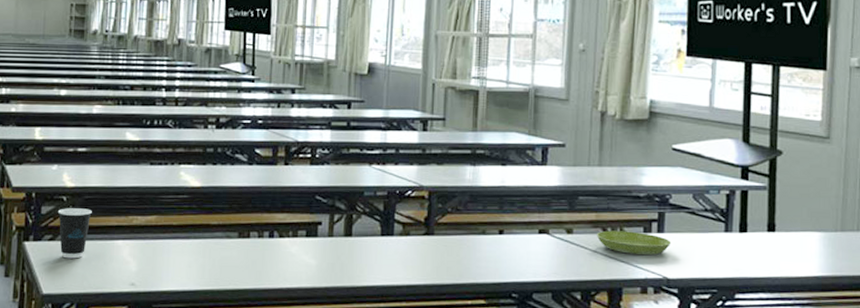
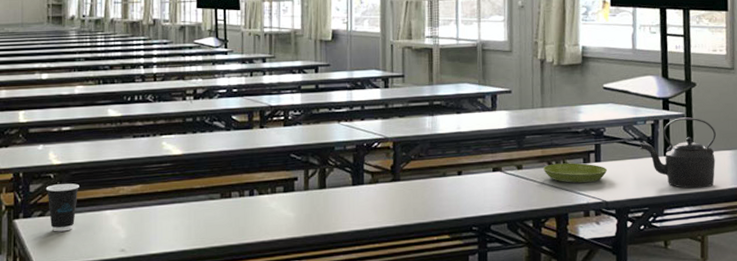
kettle: none [711,190,804,273] -> present [639,117,717,189]

